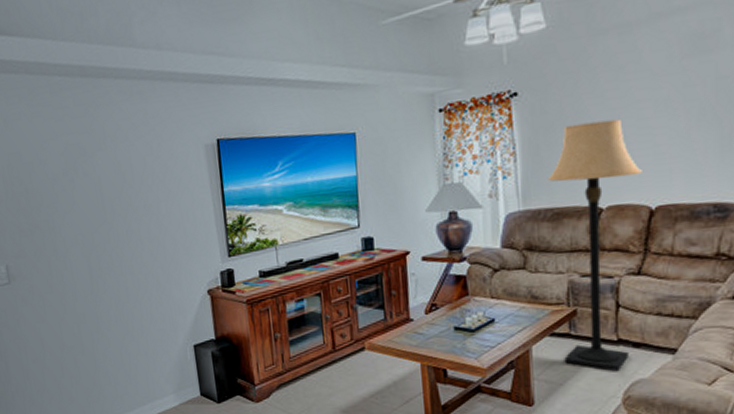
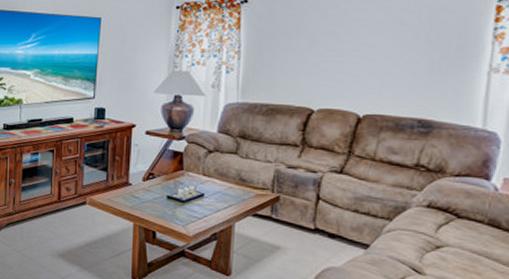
lamp: present [547,119,642,371] -> none [263,33,354,256]

